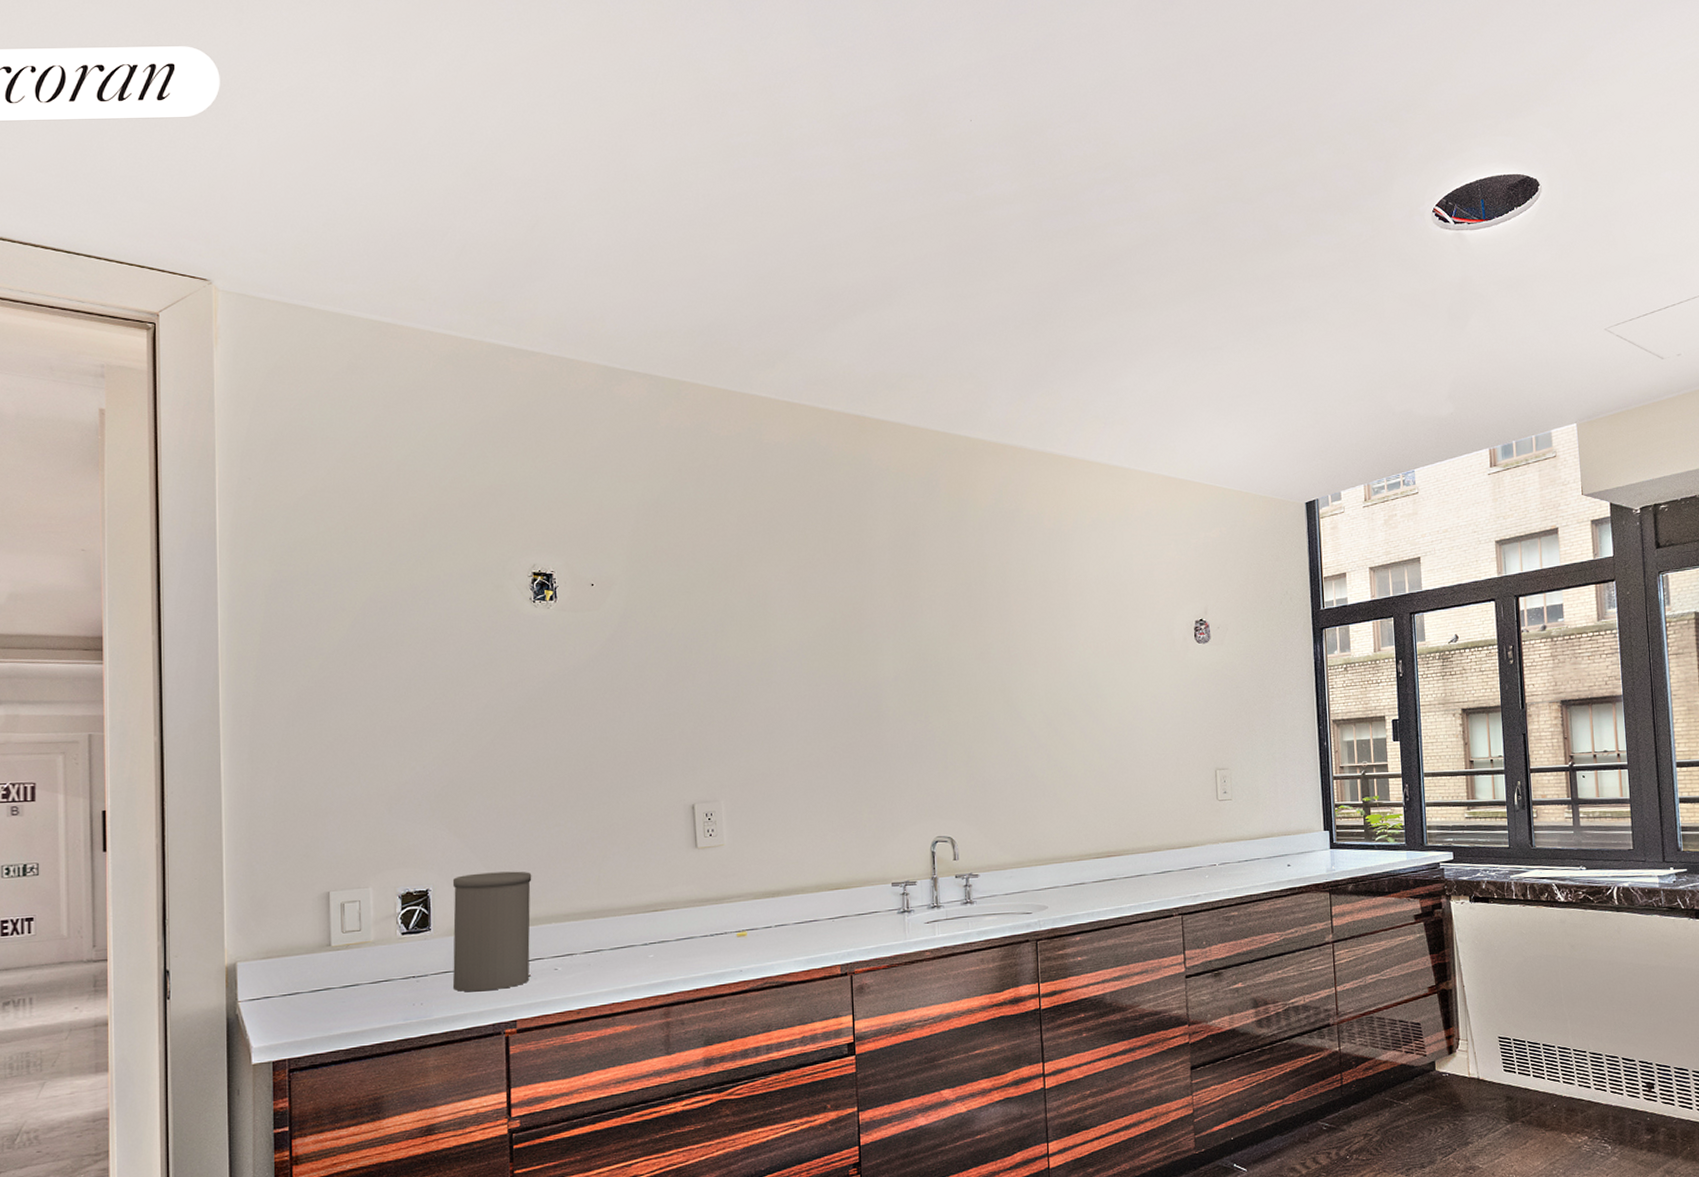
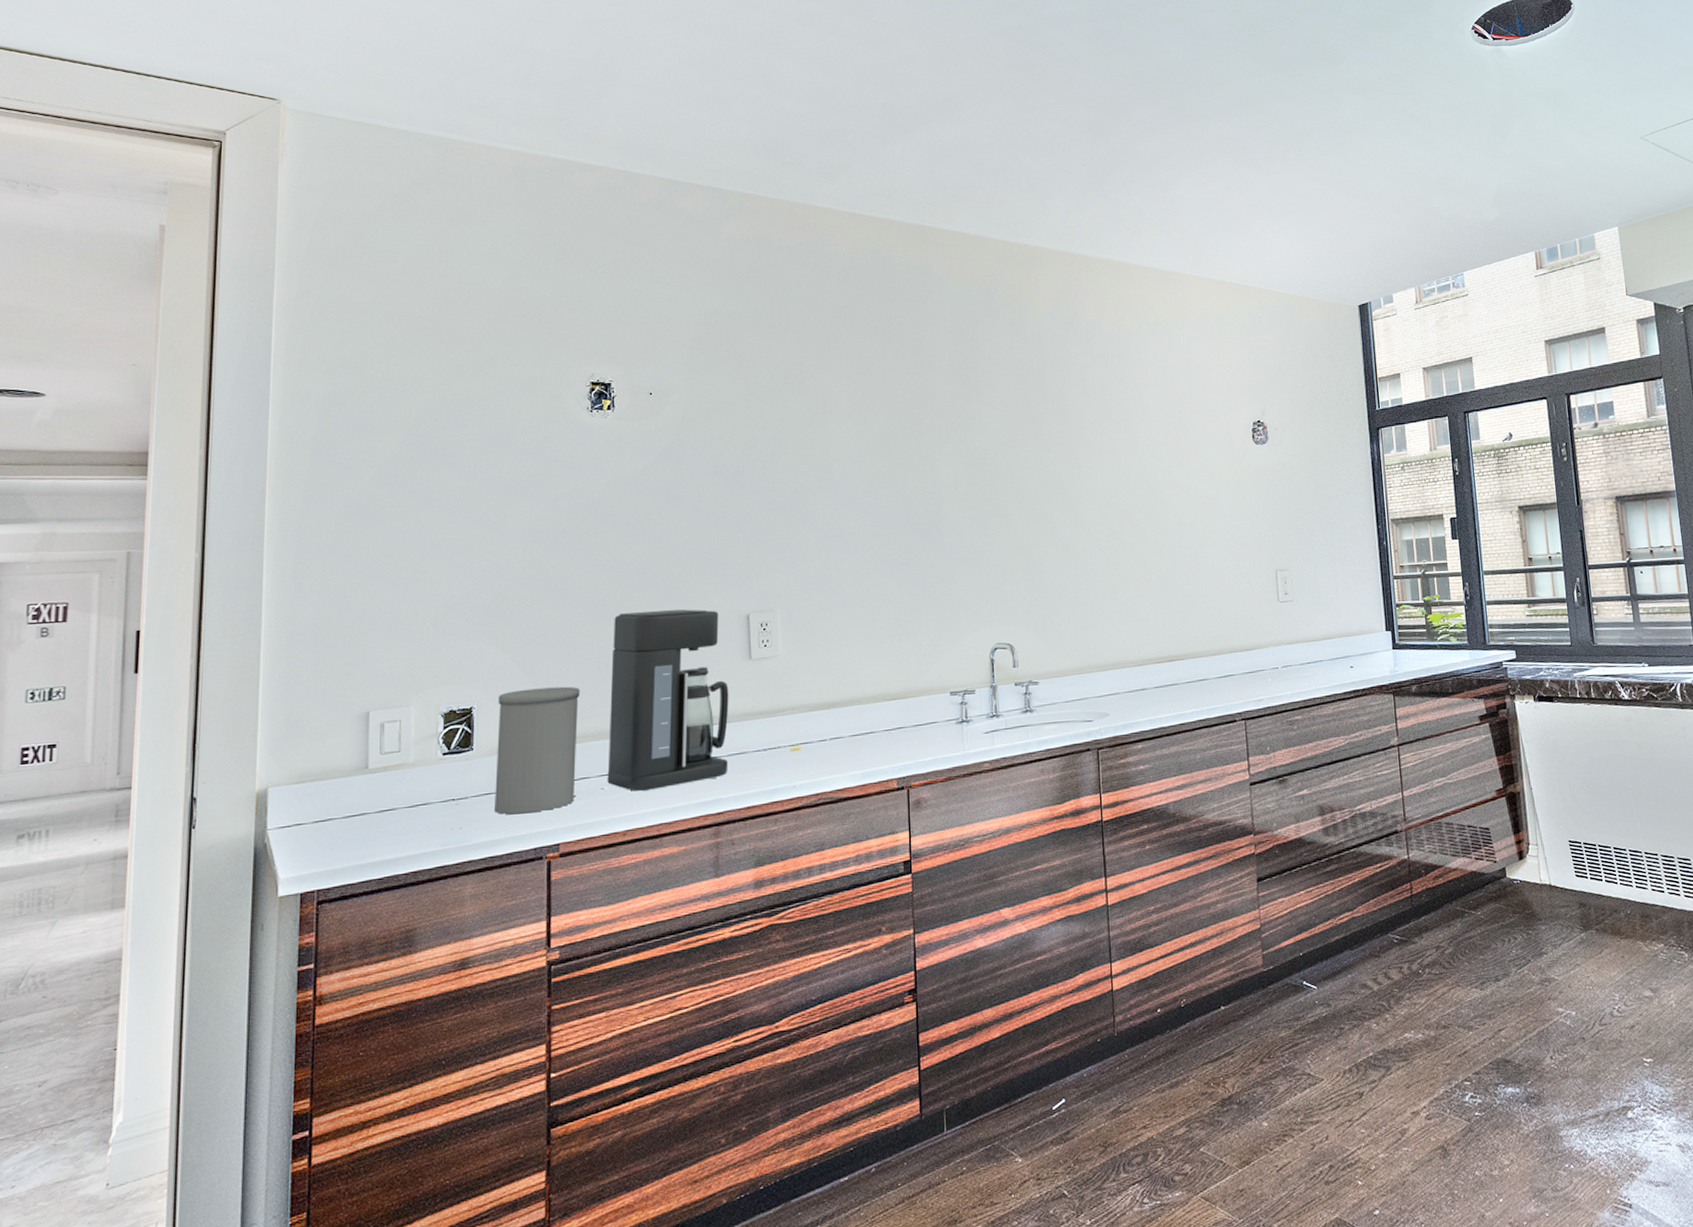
coffee maker: none [560,798,677,973] -> present [607,609,729,792]

